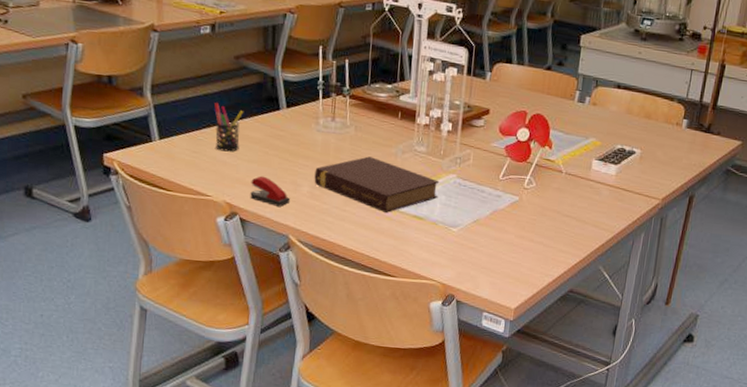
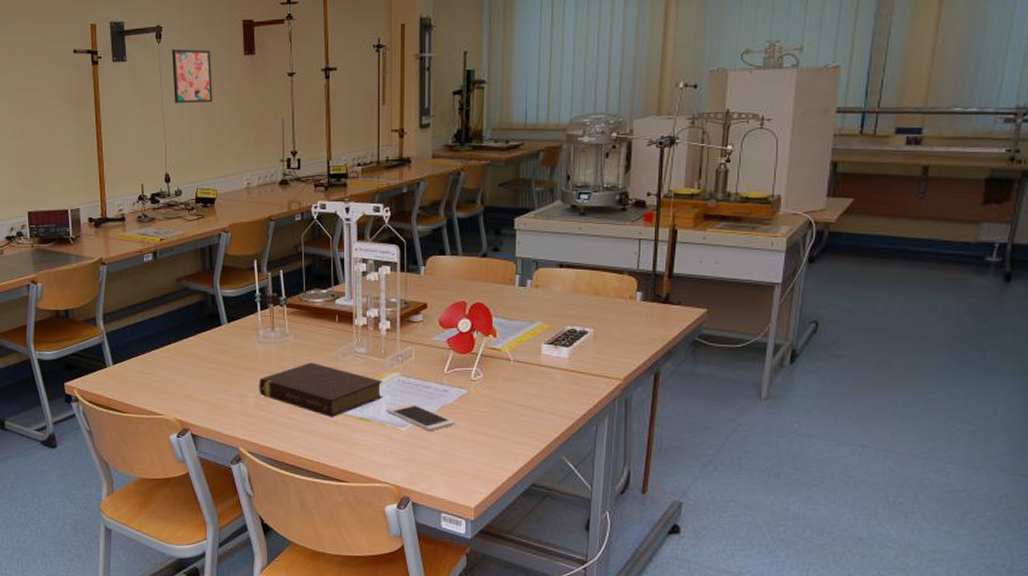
pen holder: present [213,103,243,152] -> none [160,325,187,371]
stapler: present [250,176,291,207] -> none [199,391,238,420]
cell phone: none [439,205,505,234] -> present [386,403,456,432]

